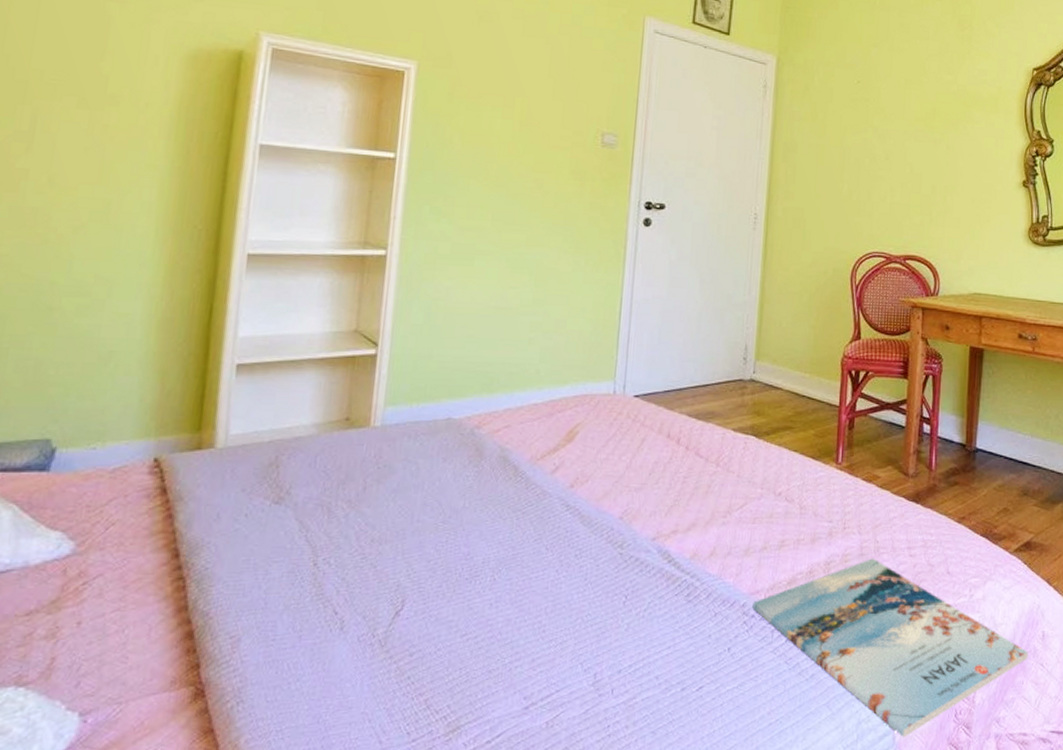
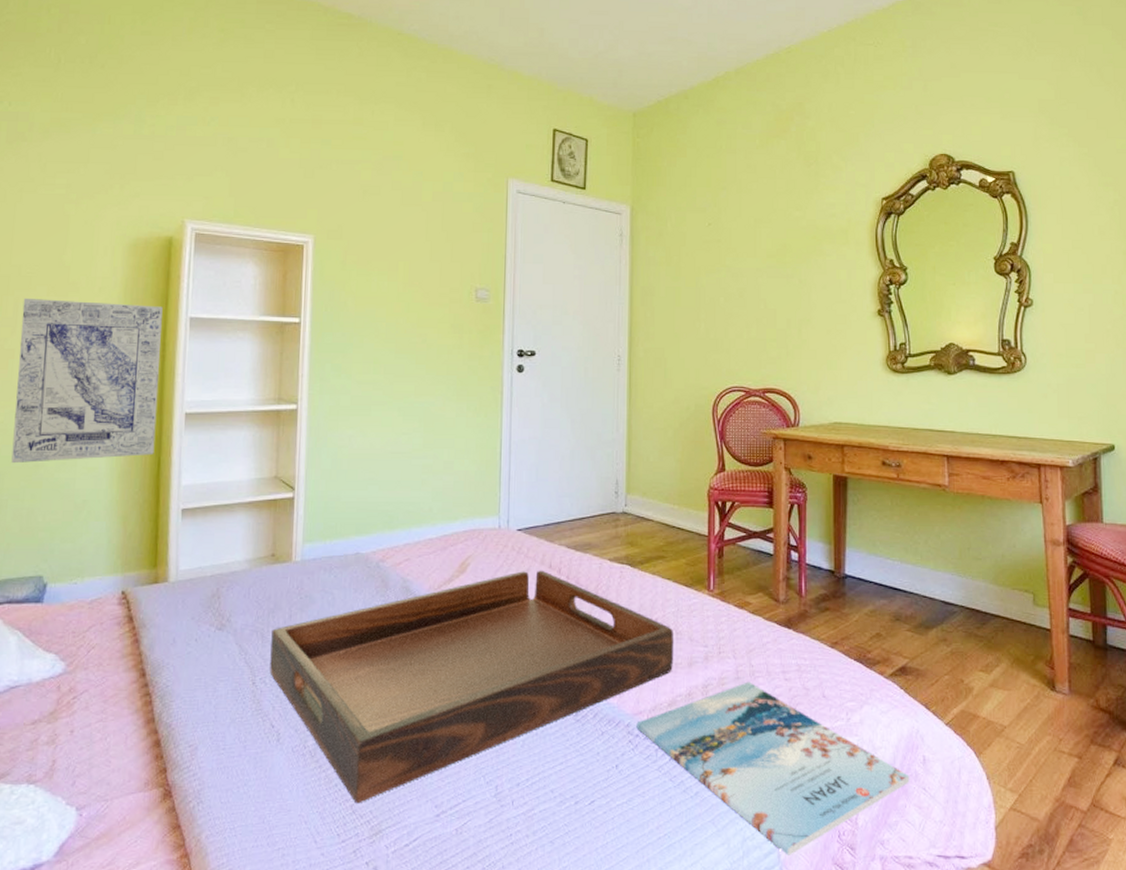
wall art: none [16,109,226,305] -> present [11,298,163,464]
serving tray: none [335,439,798,698] -> present [269,570,674,804]

